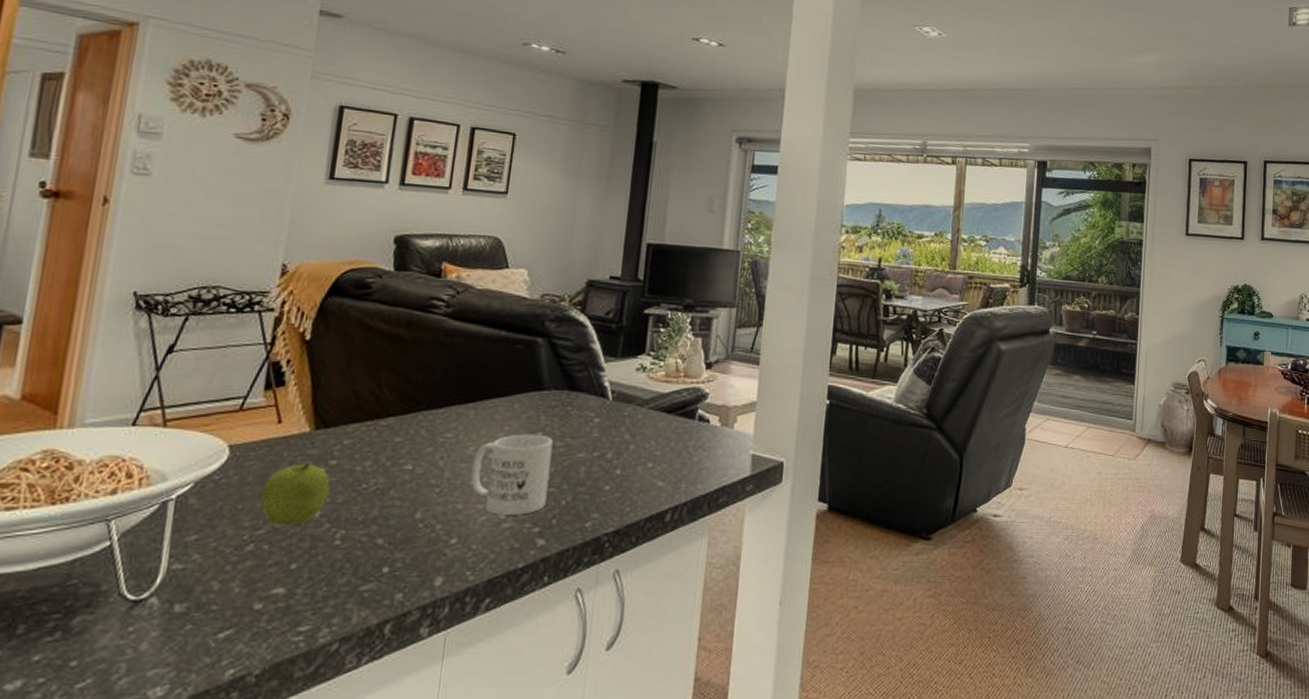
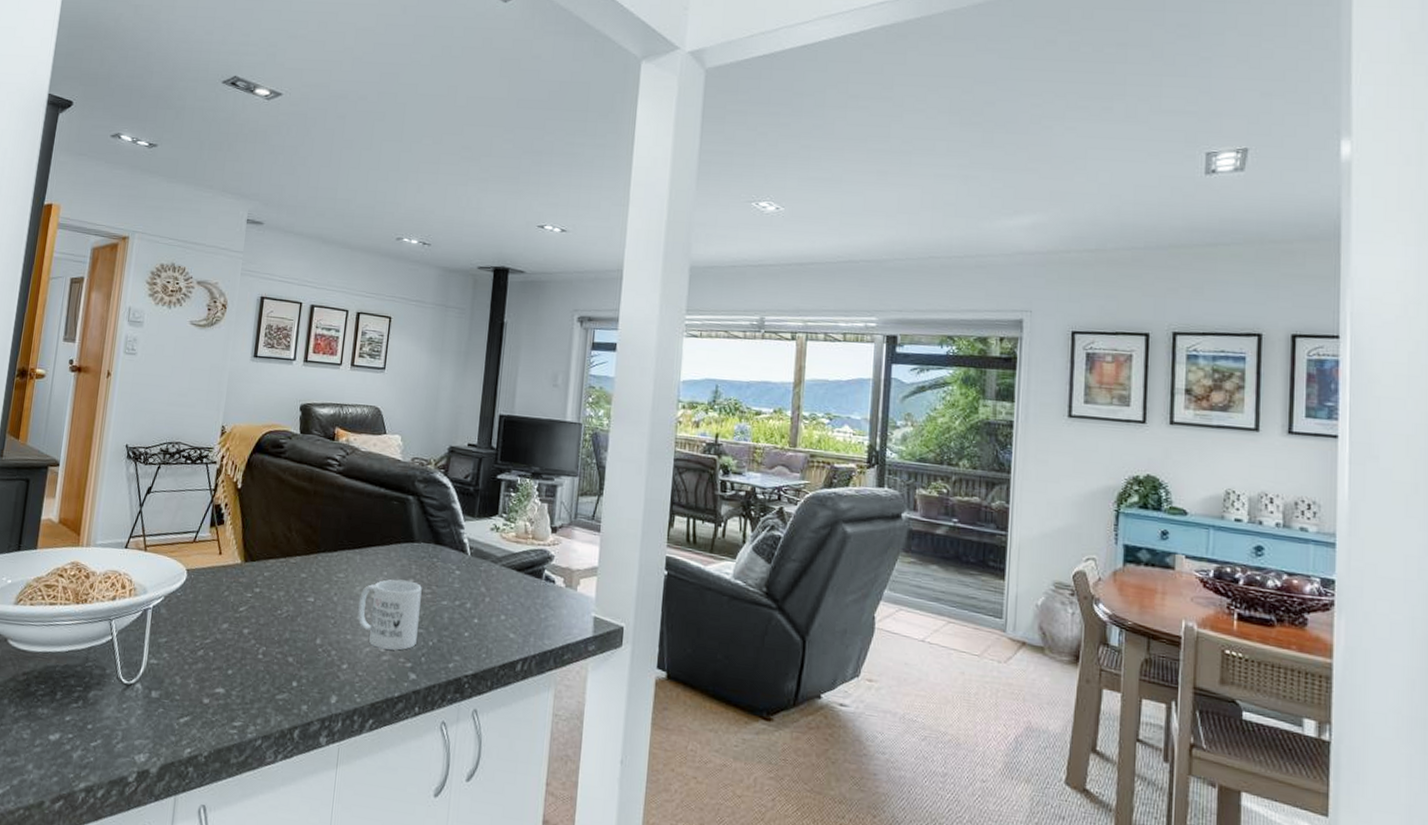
fruit: present [260,463,331,526] -> none [207,589,255,639]

